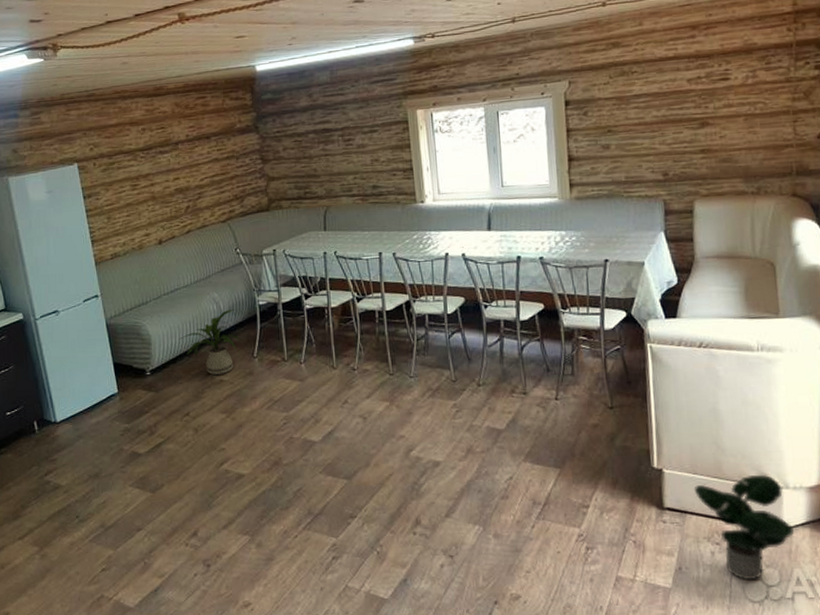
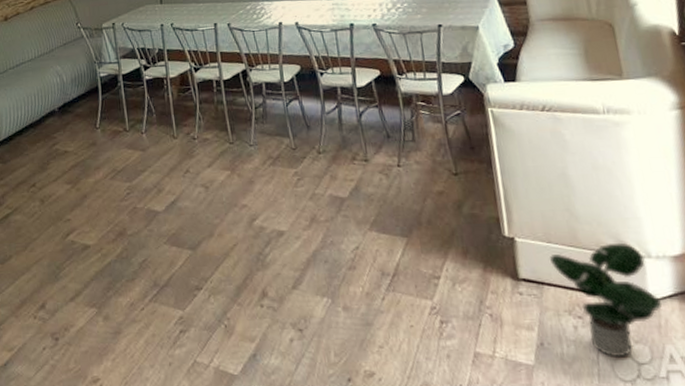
house plant: present [179,308,242,375] -> none [24,81,85,146]

